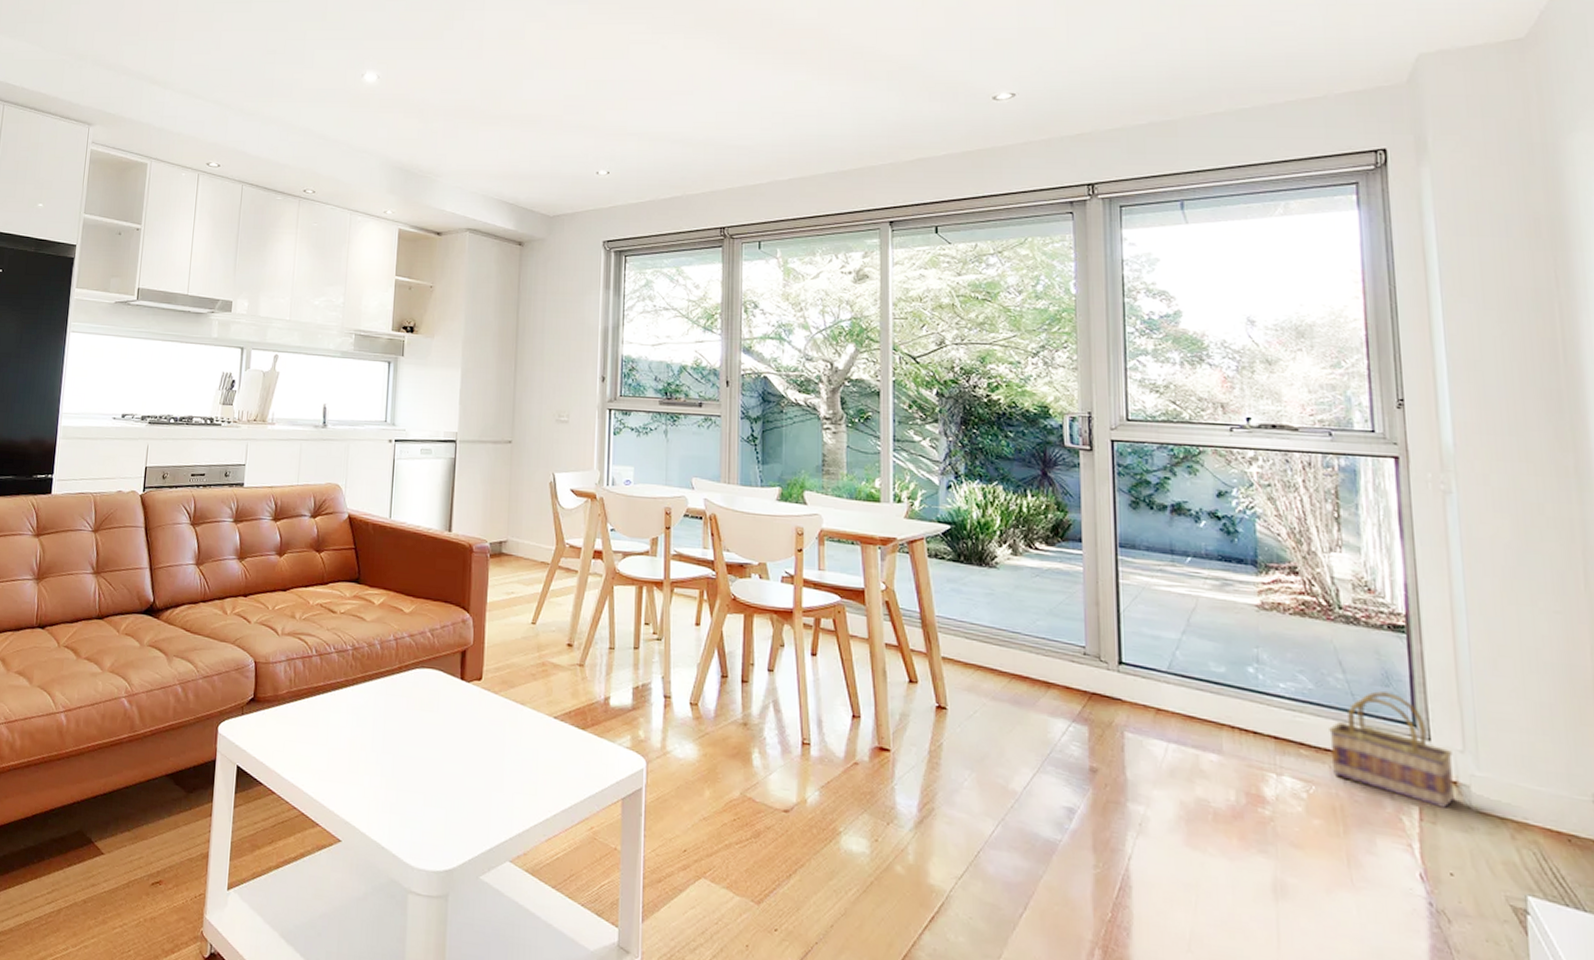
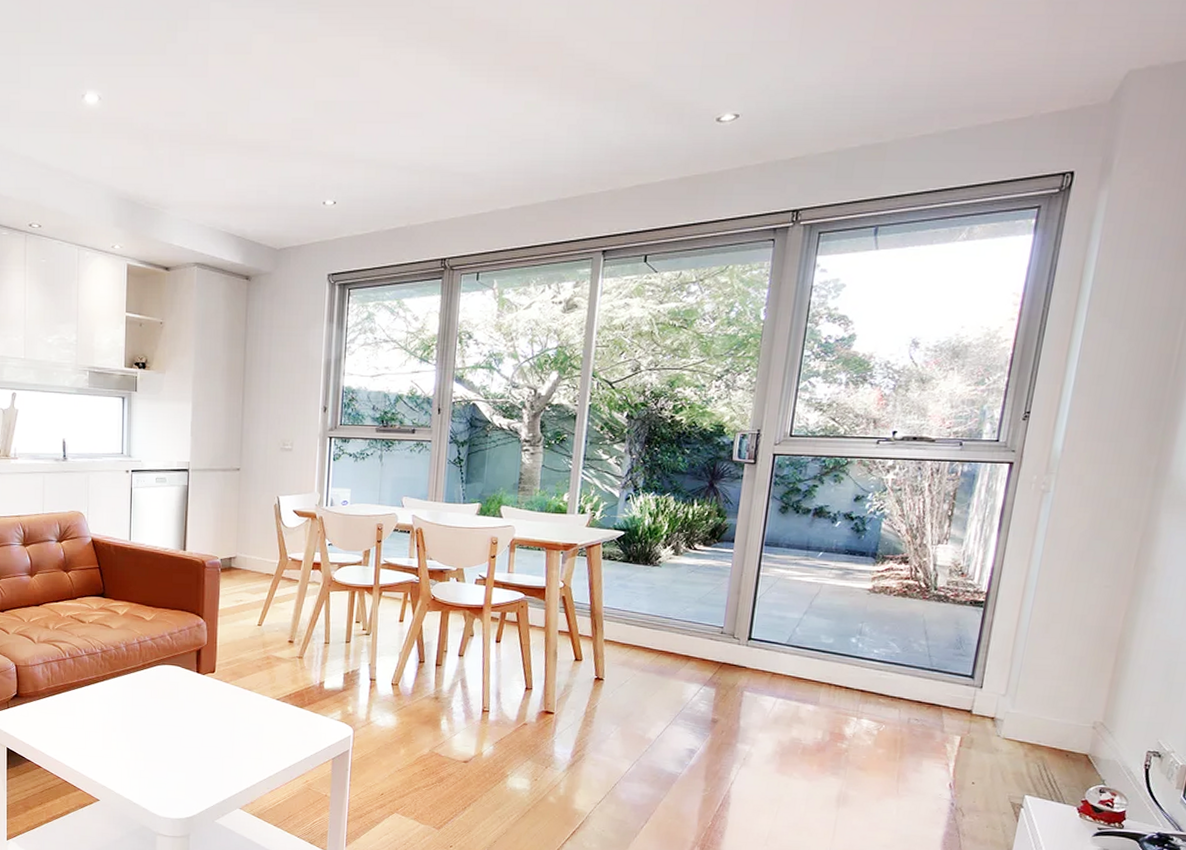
basket: present [1329,690,1454,808] -> none [900,652,997,737]

